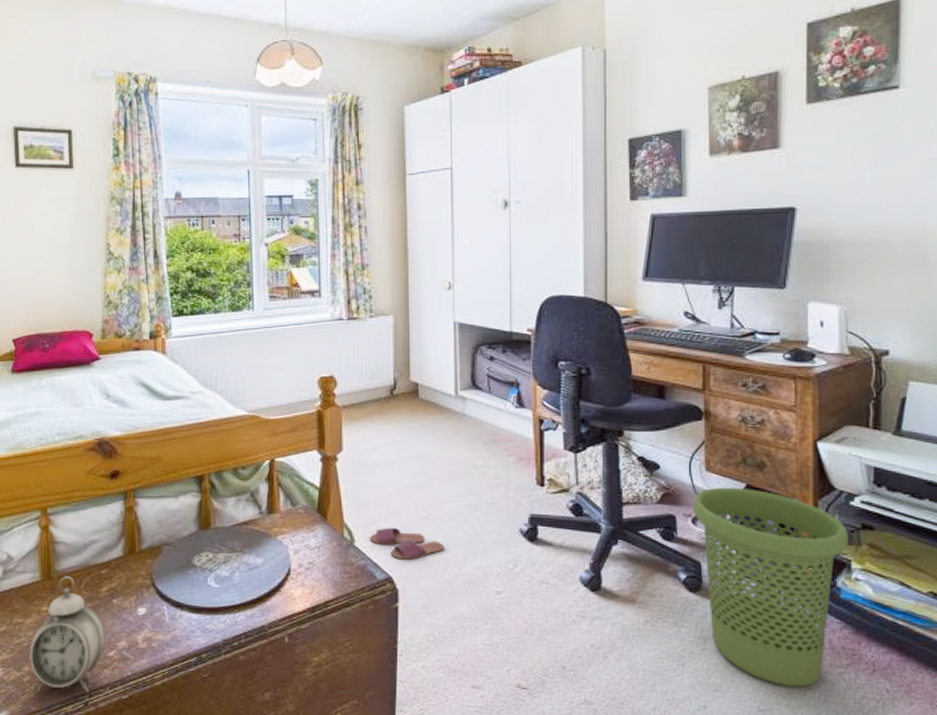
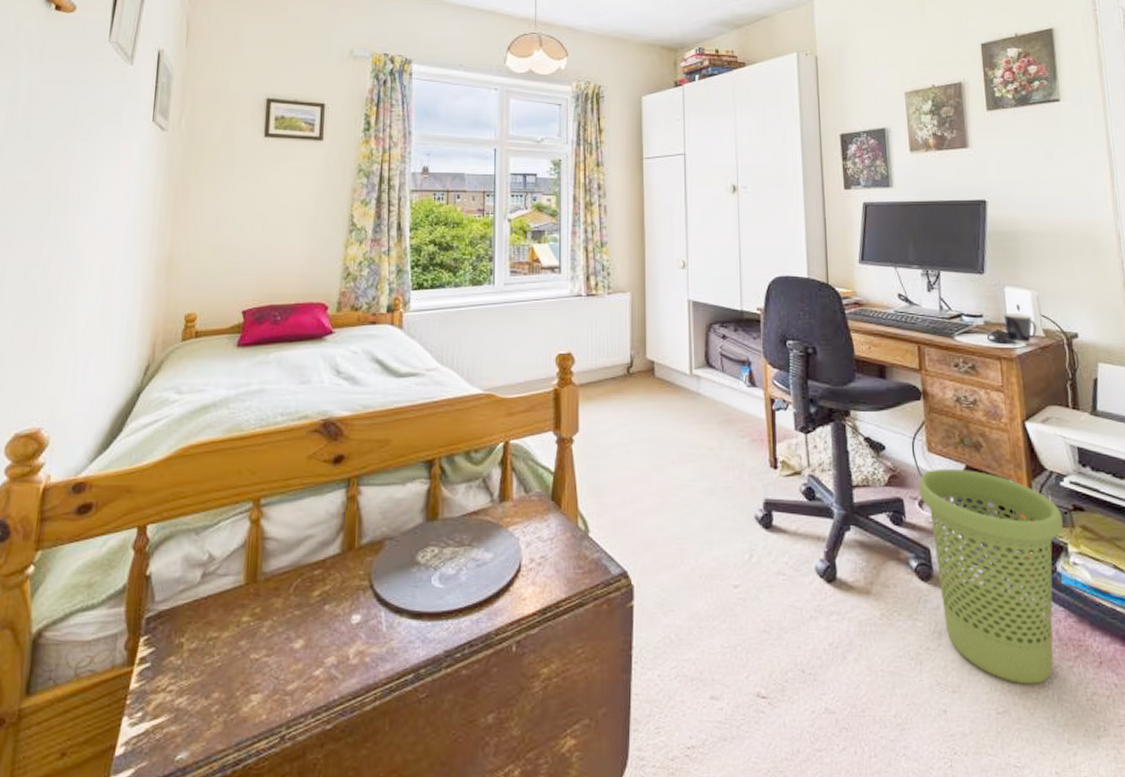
alarm clock: present [29,576,106,694] -> none [221,579,313,727]
slippers: present [370,527,445,560] -> none [605,515,681,551]
mug: none [803,329,841,363] -> present [1003,312,1037,345]

